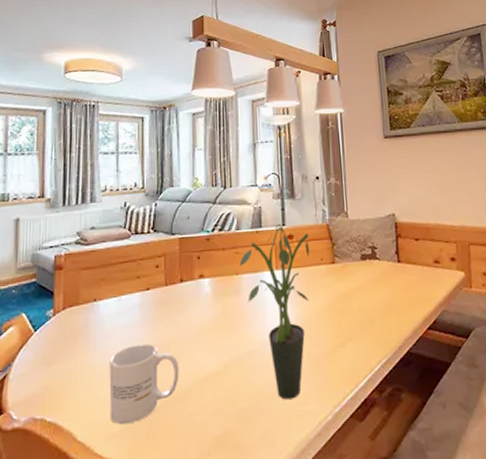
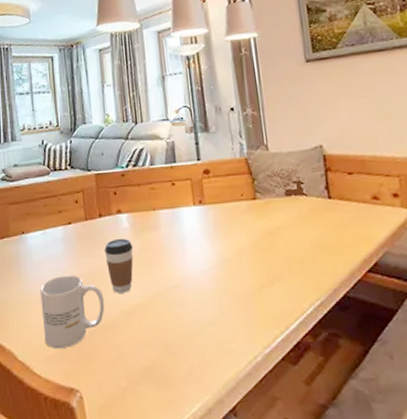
coffee cup: none [183,304,214,361] -> present [104,239,134,293]
potted plant: present [239,223,310,400] -> none [156,158,231,337]

